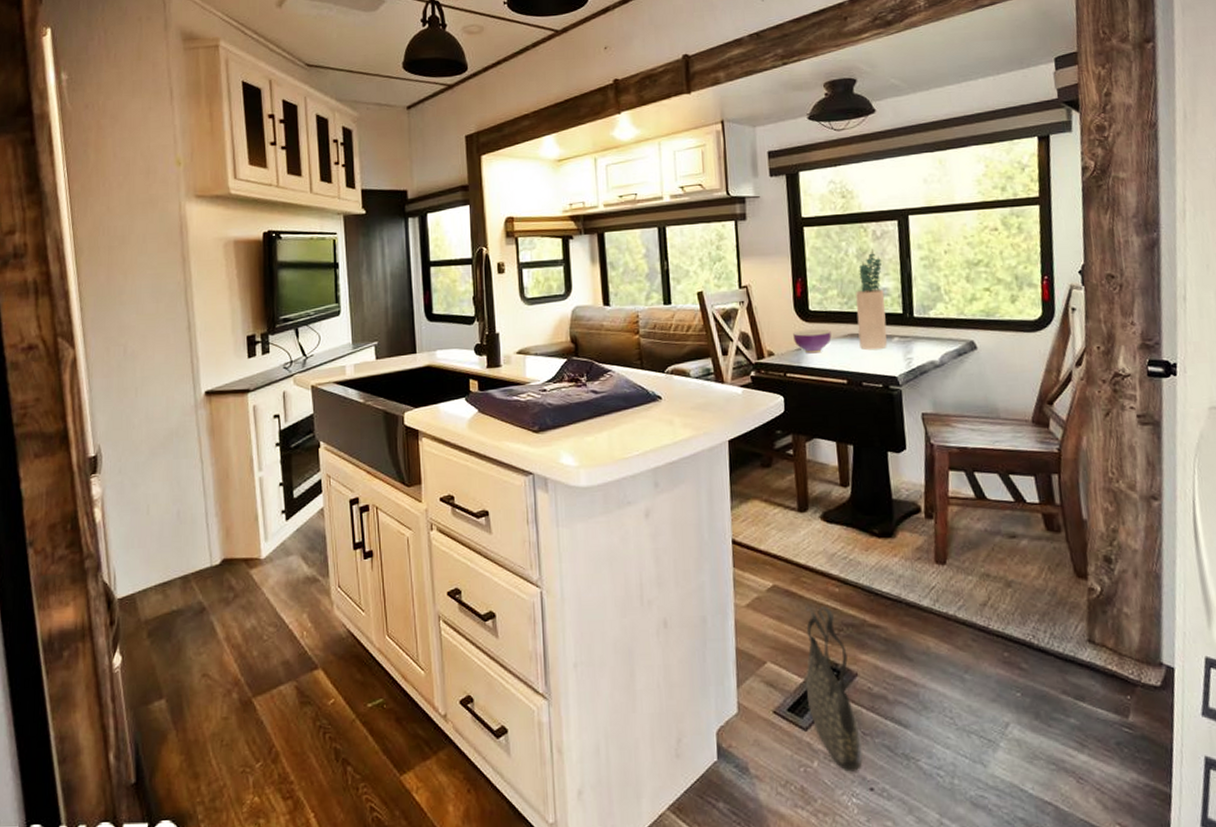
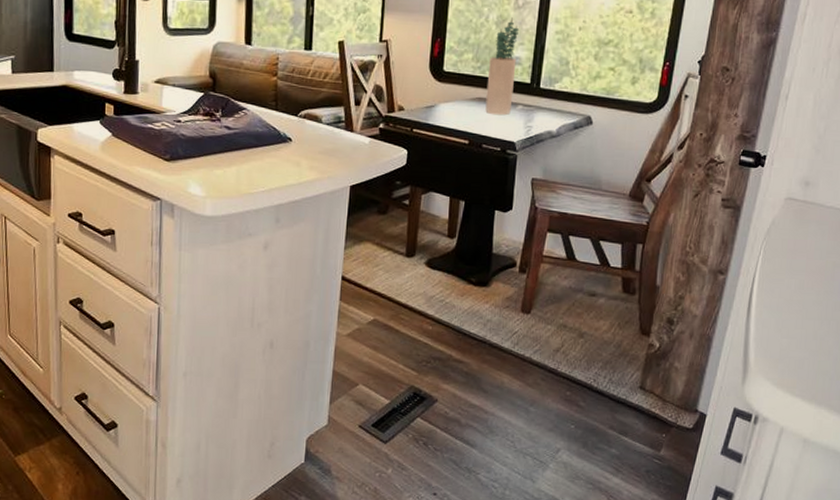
bowl: present [793,329,832,354] -> none [424,89,461,113]
tote bag: present [806,606,863,772] -> none [390,341,433,479]

